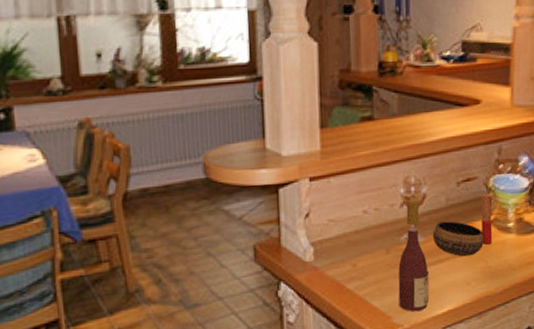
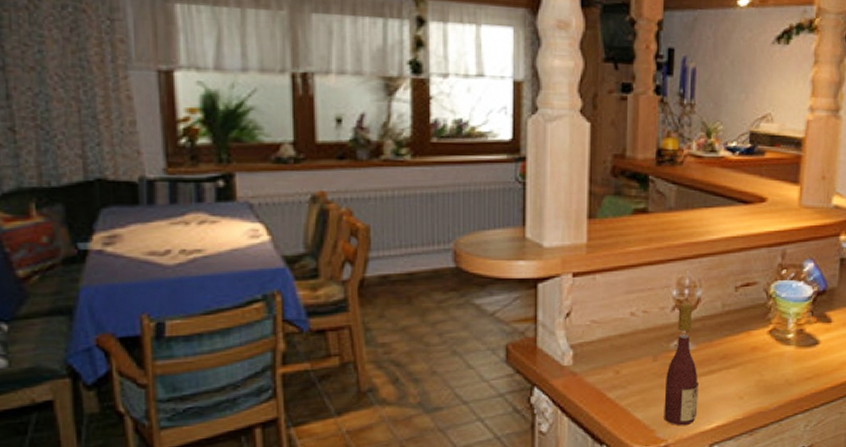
singing bowl: present [432,194,493,257] -> none [705,301,771,368]

